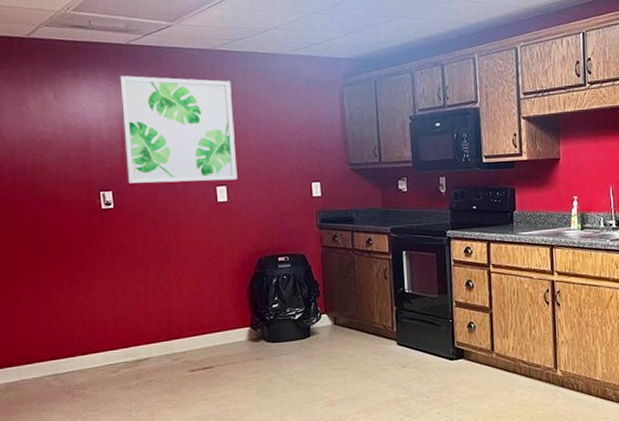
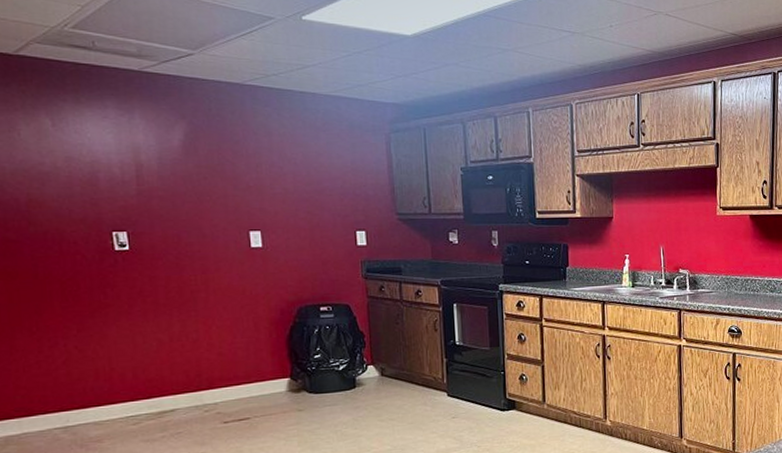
wall art: present [120,75,238,184] -> none [132,106,274,226]

